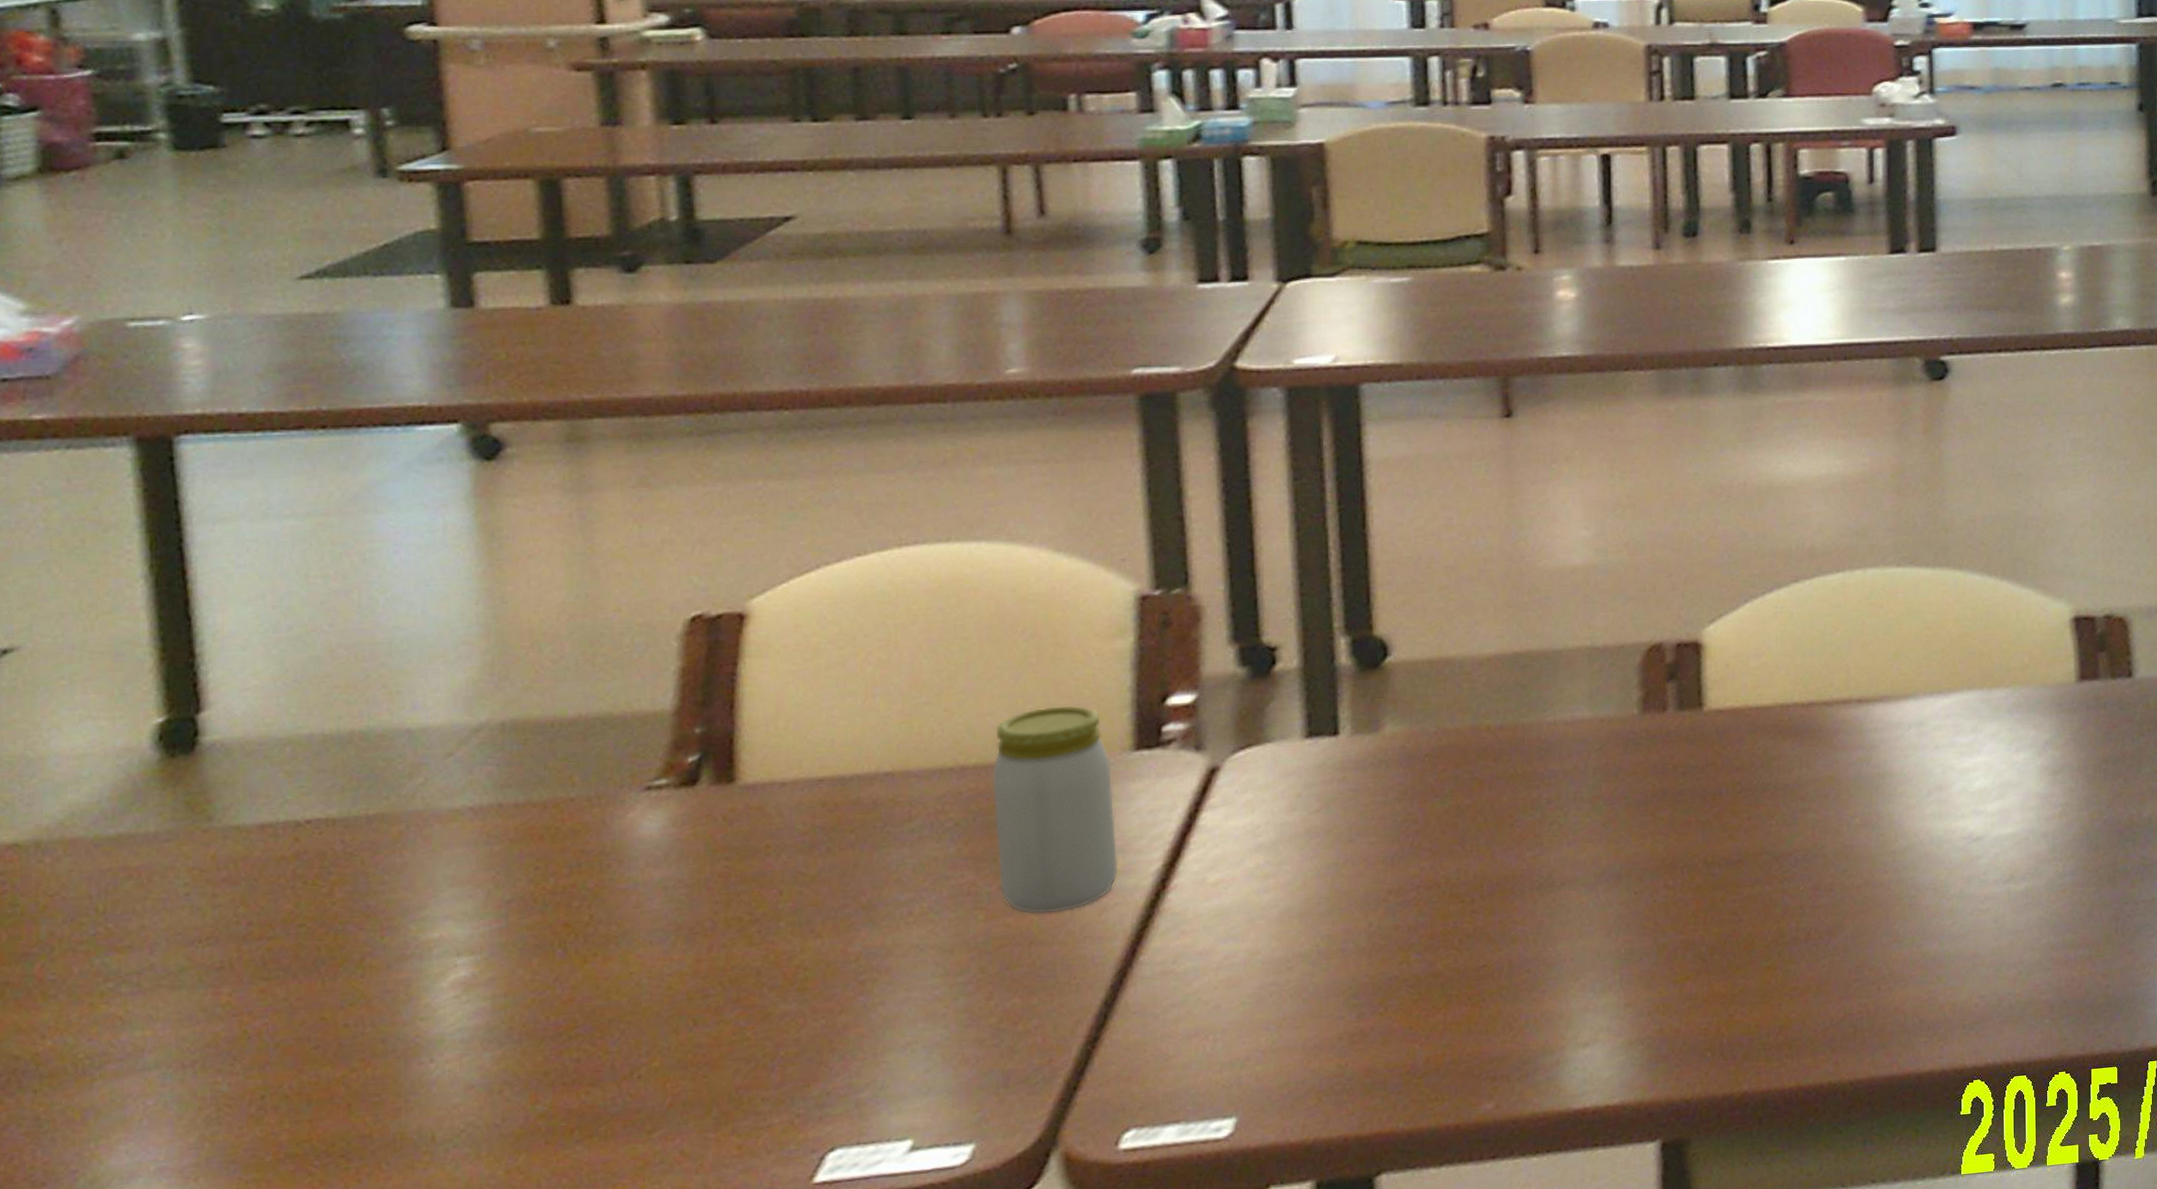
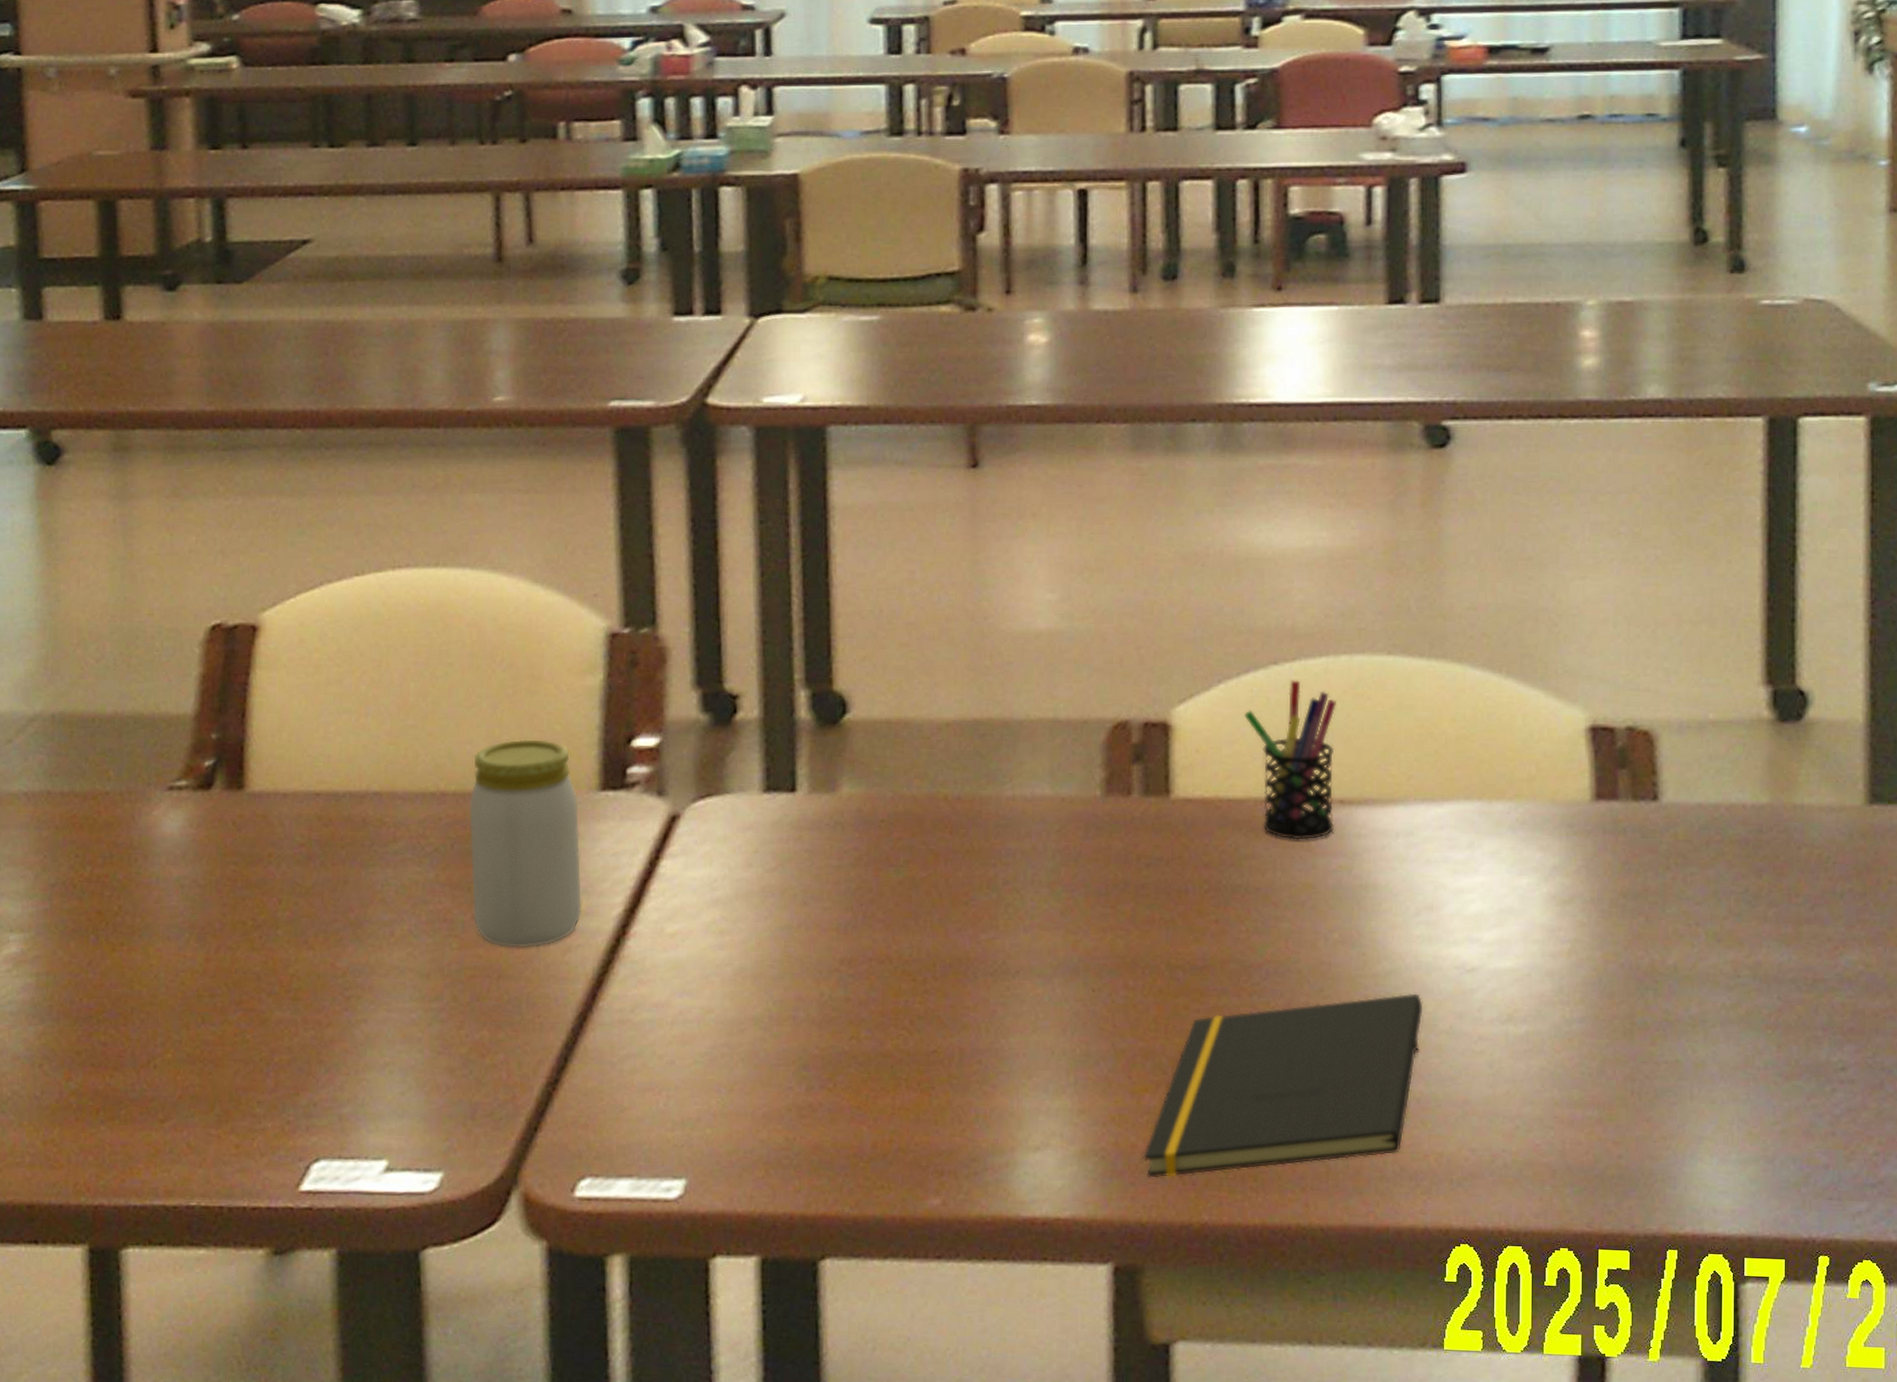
notepad: none [1686,864,1936,1058] -> present [1143,993,1423,1178]
pen holder: none [1768,595,1854,739] -> present [1243,680,1338,840]

